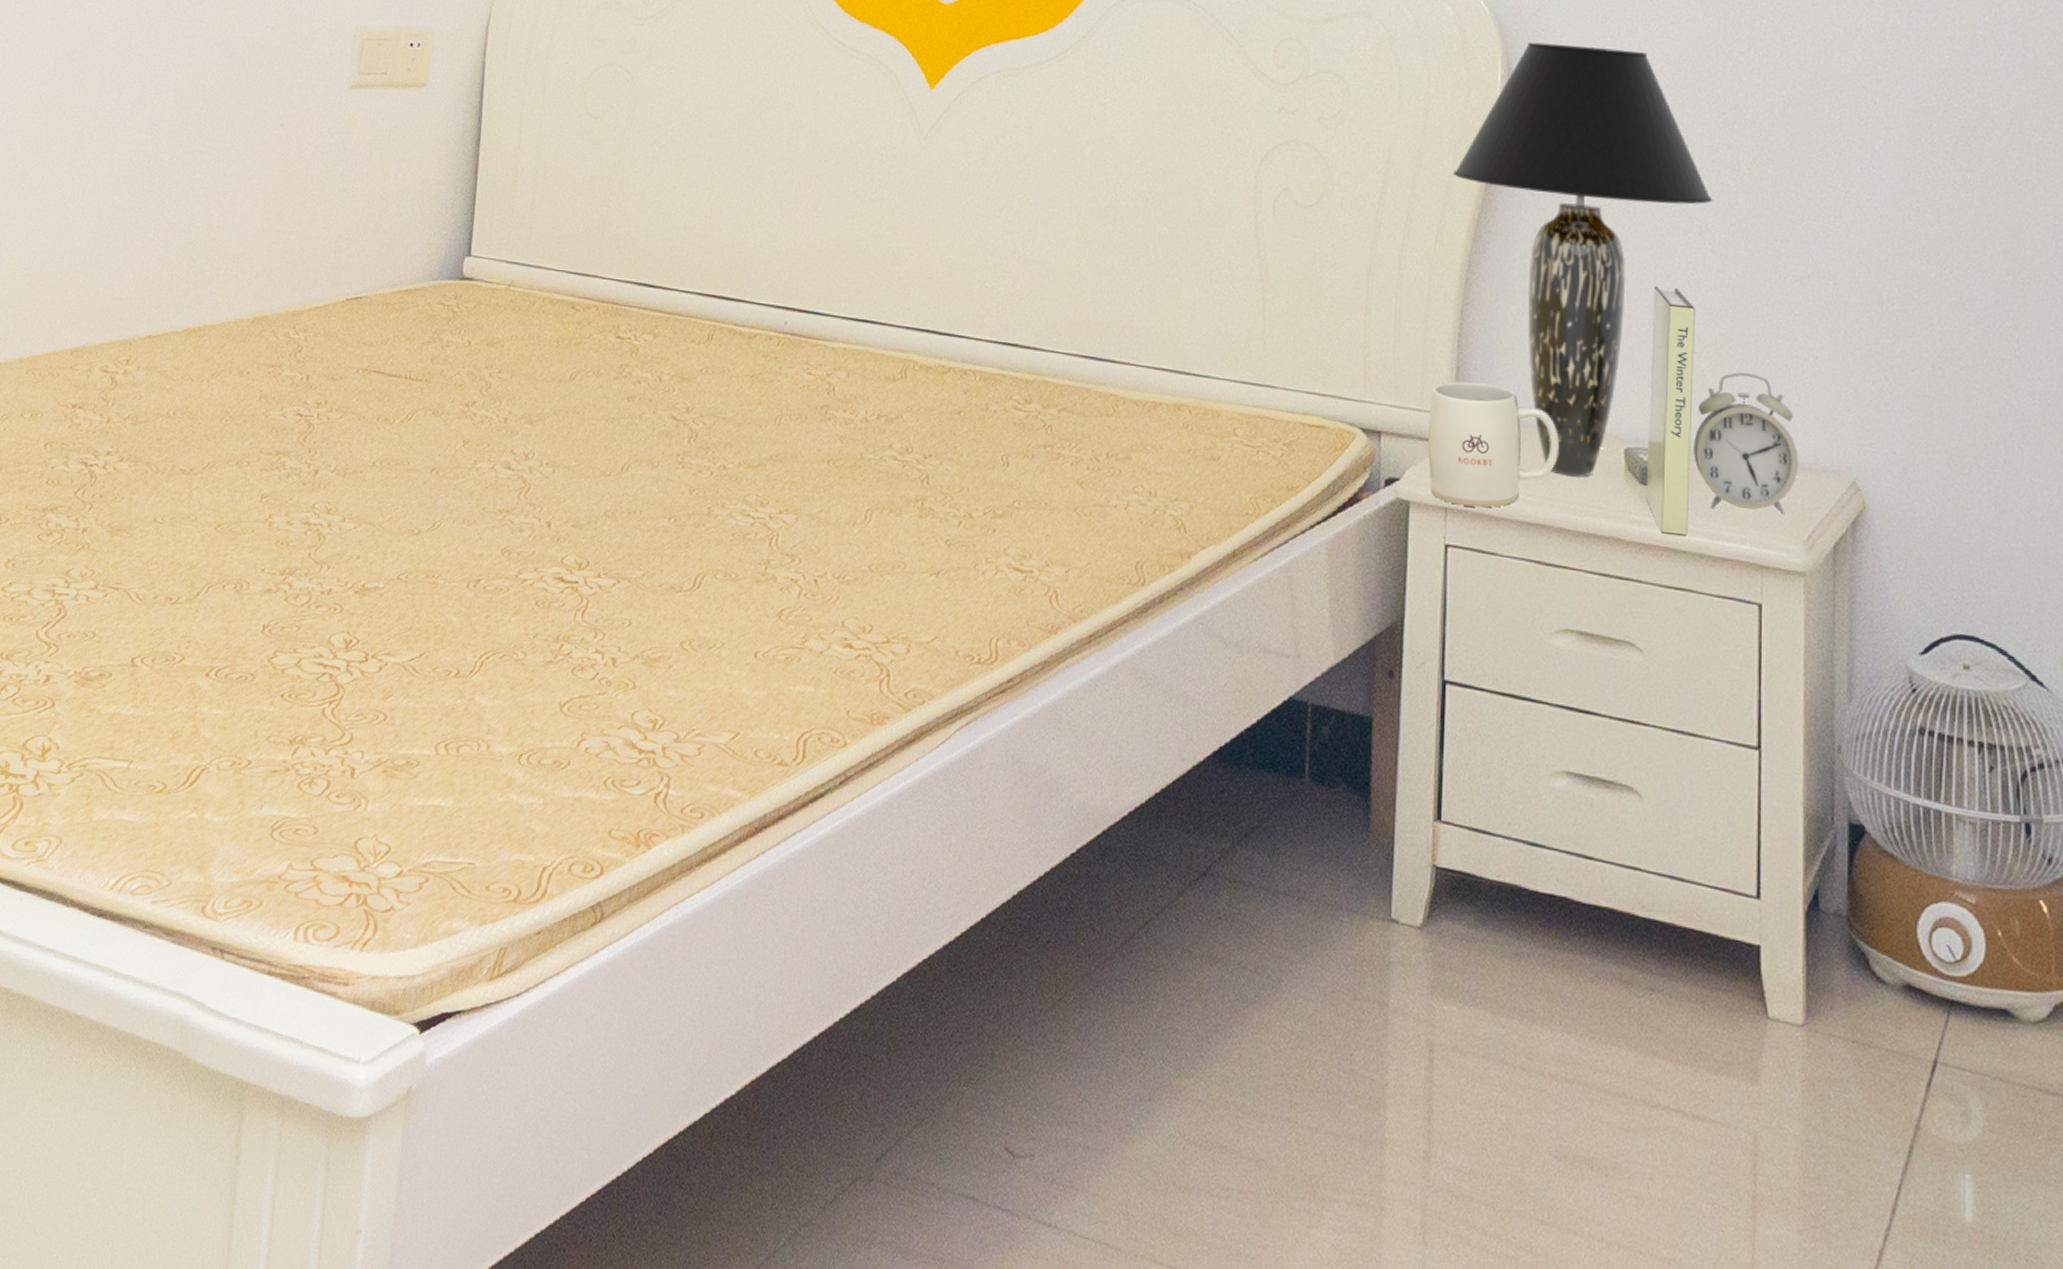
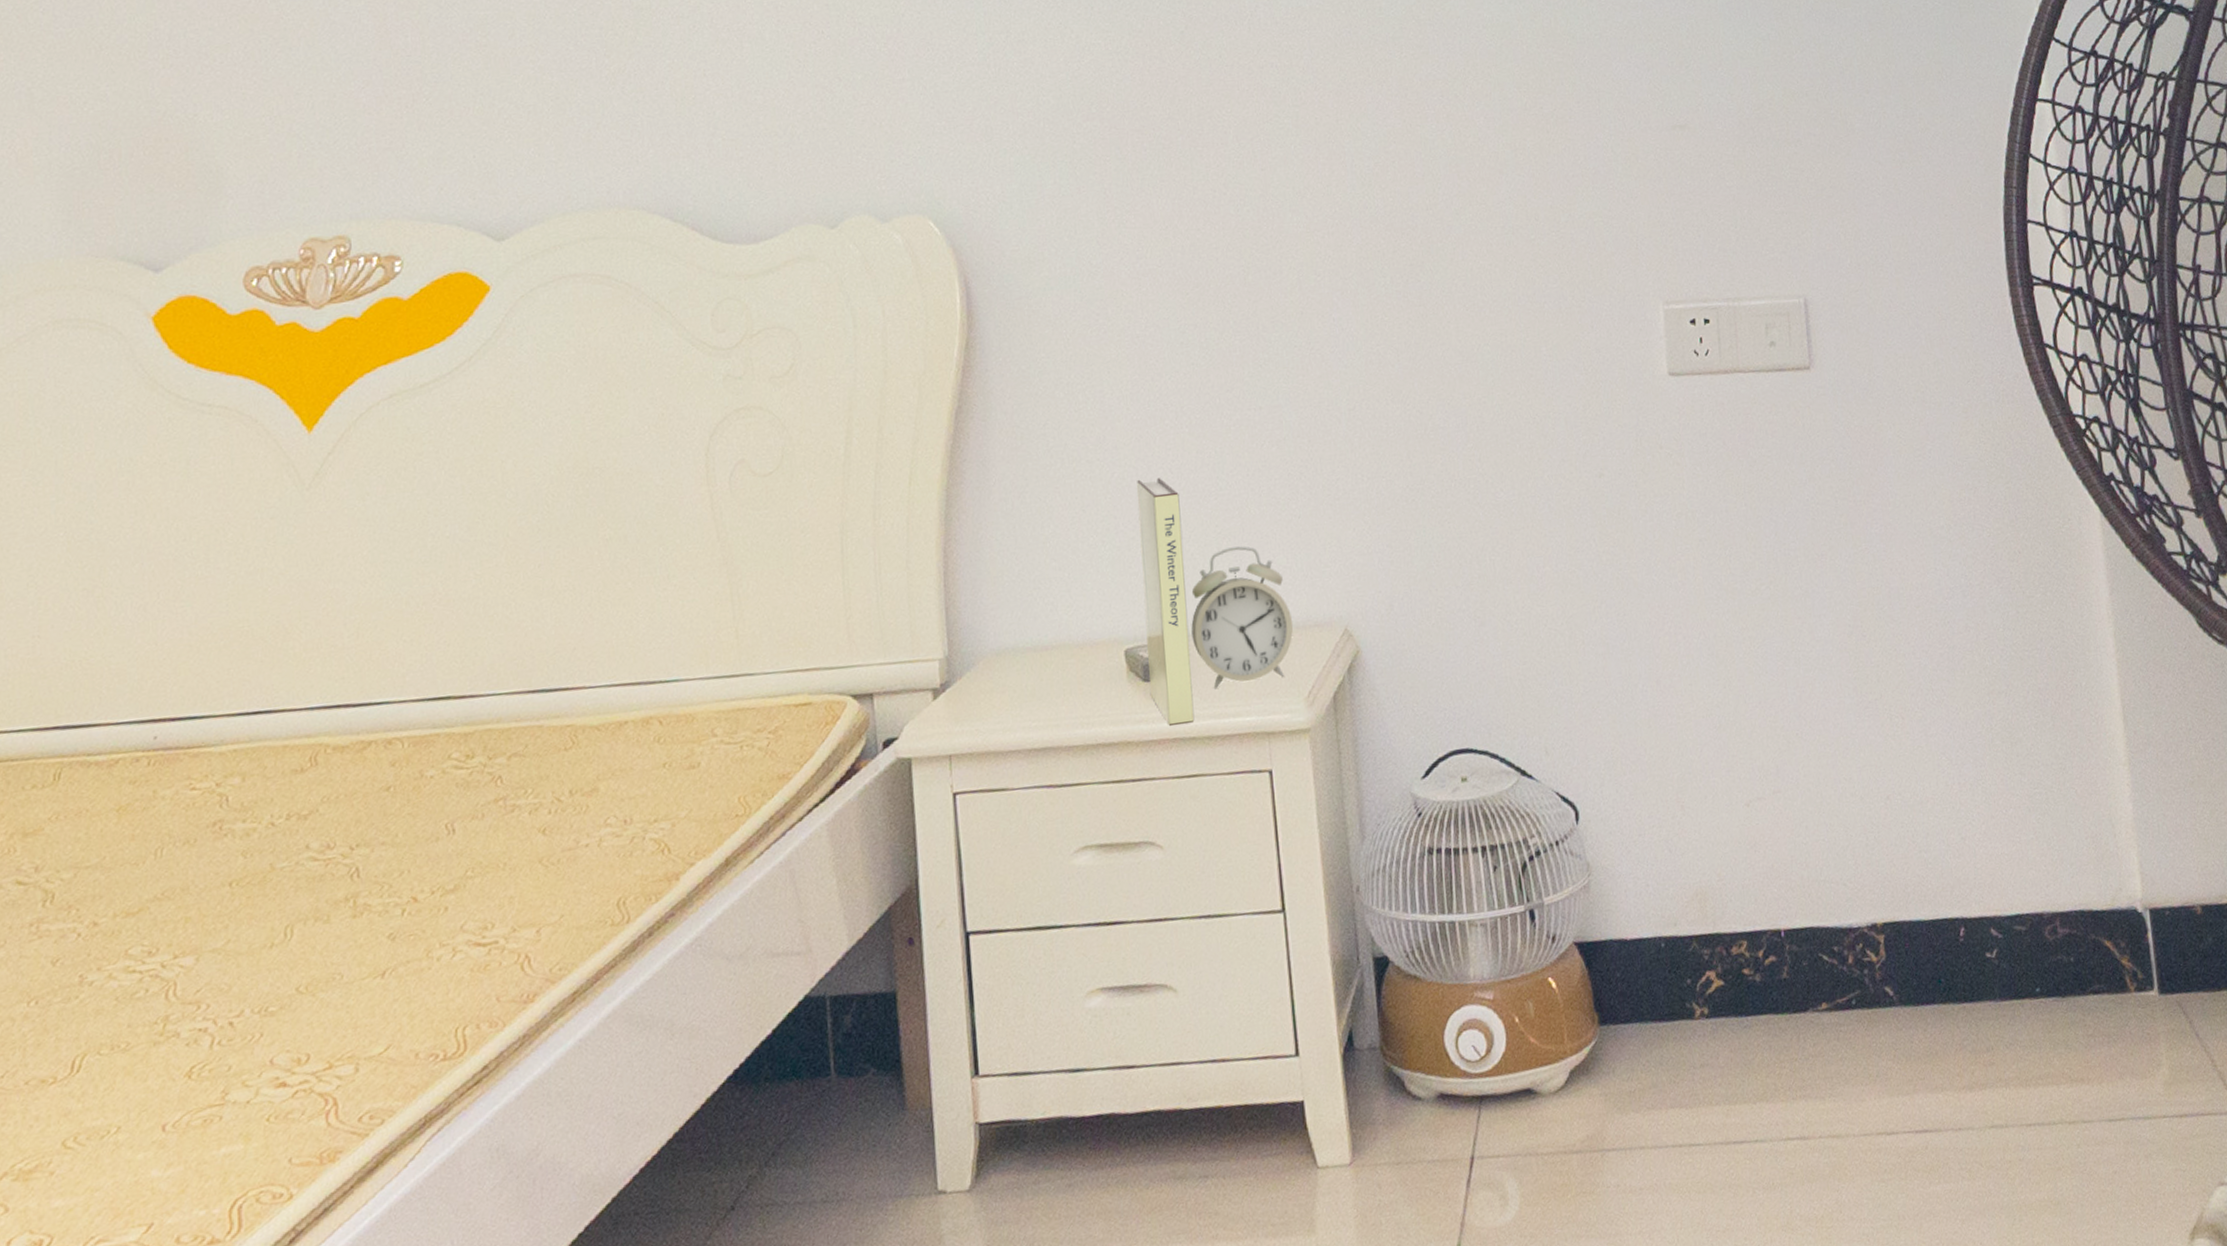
mug: present [1427,381,1559,508] -> none [921,616,1059,750]
table lamp: present [1452,42,1713,477] -> none [919,246,1185,692]

